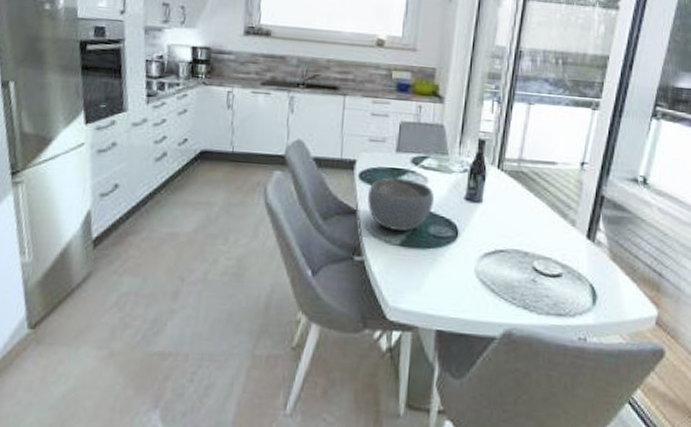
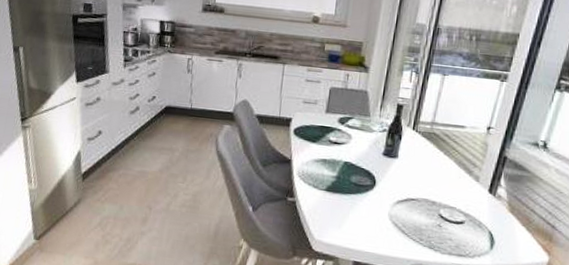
bowl: present [367,177,435,231] -> none [300,134,357,179]

